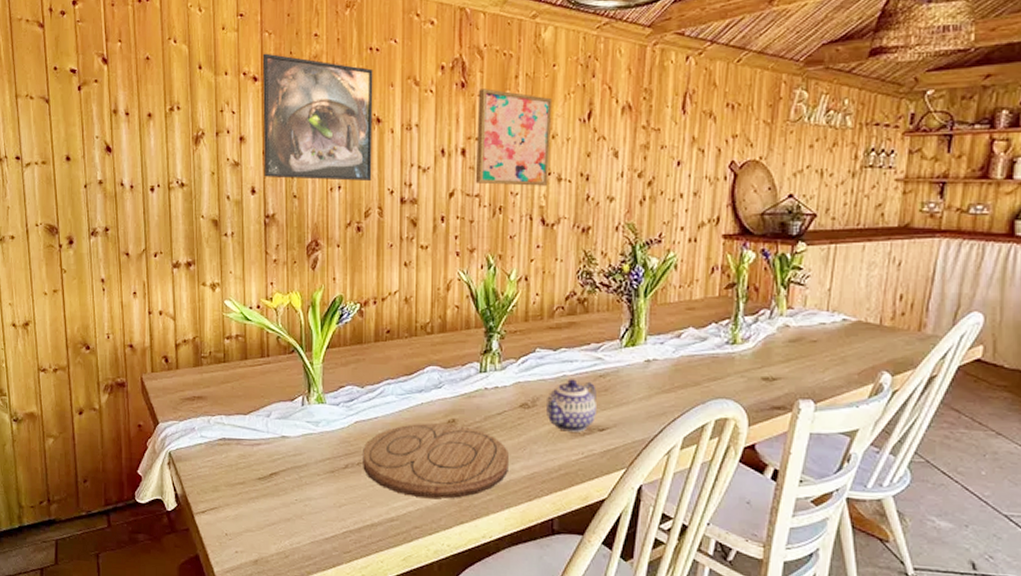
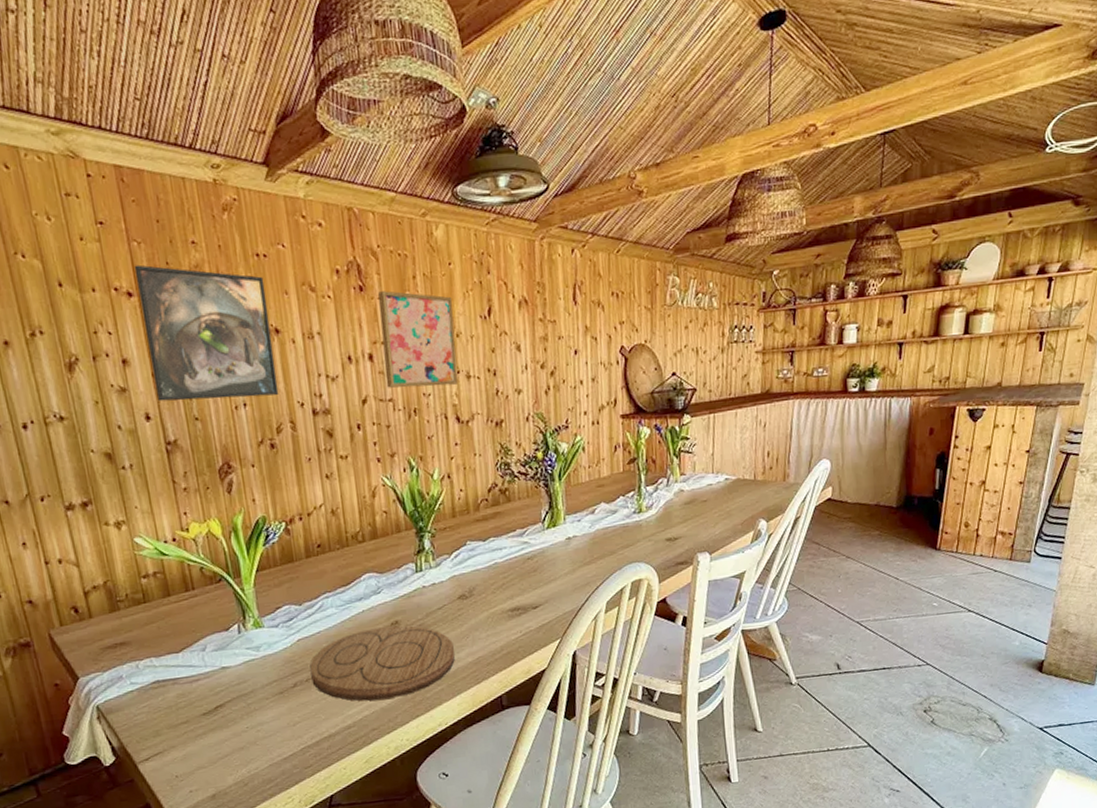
teapot: present [547,379,596,432] -> none [482,565,529,615]

